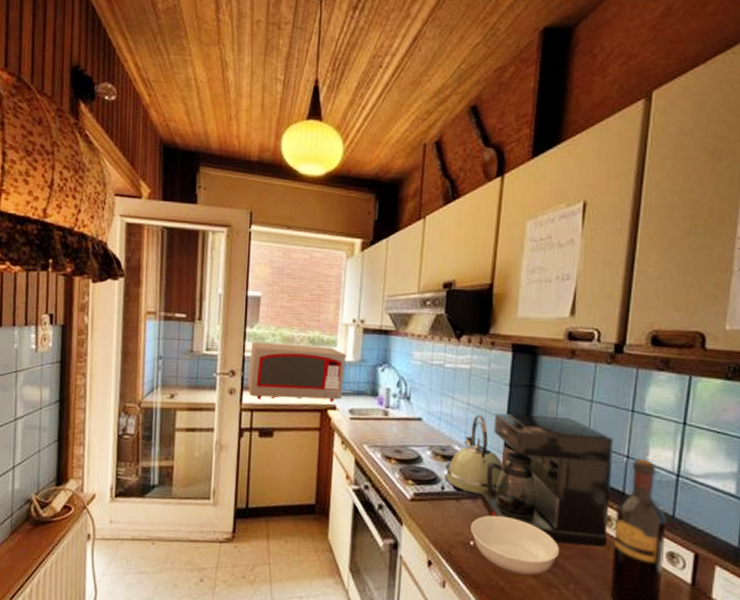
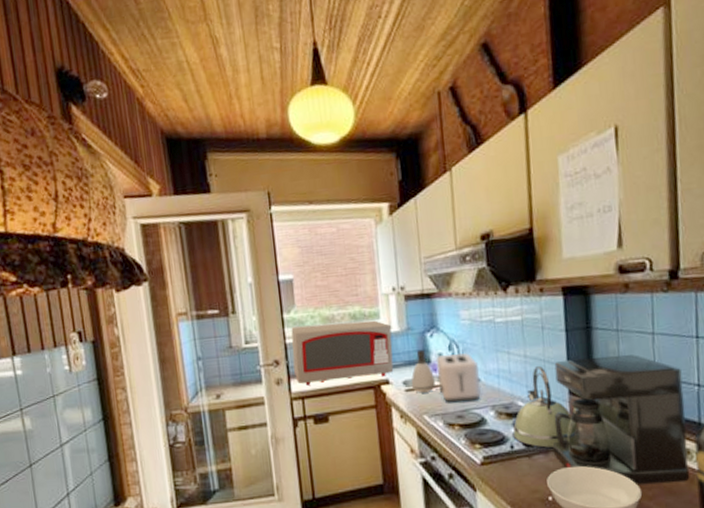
soap dispenser: none [356,381,380,424] -> present [411,349,435,393]
toaster: none [382,390,422,439] -> present [435,352,482,402]

